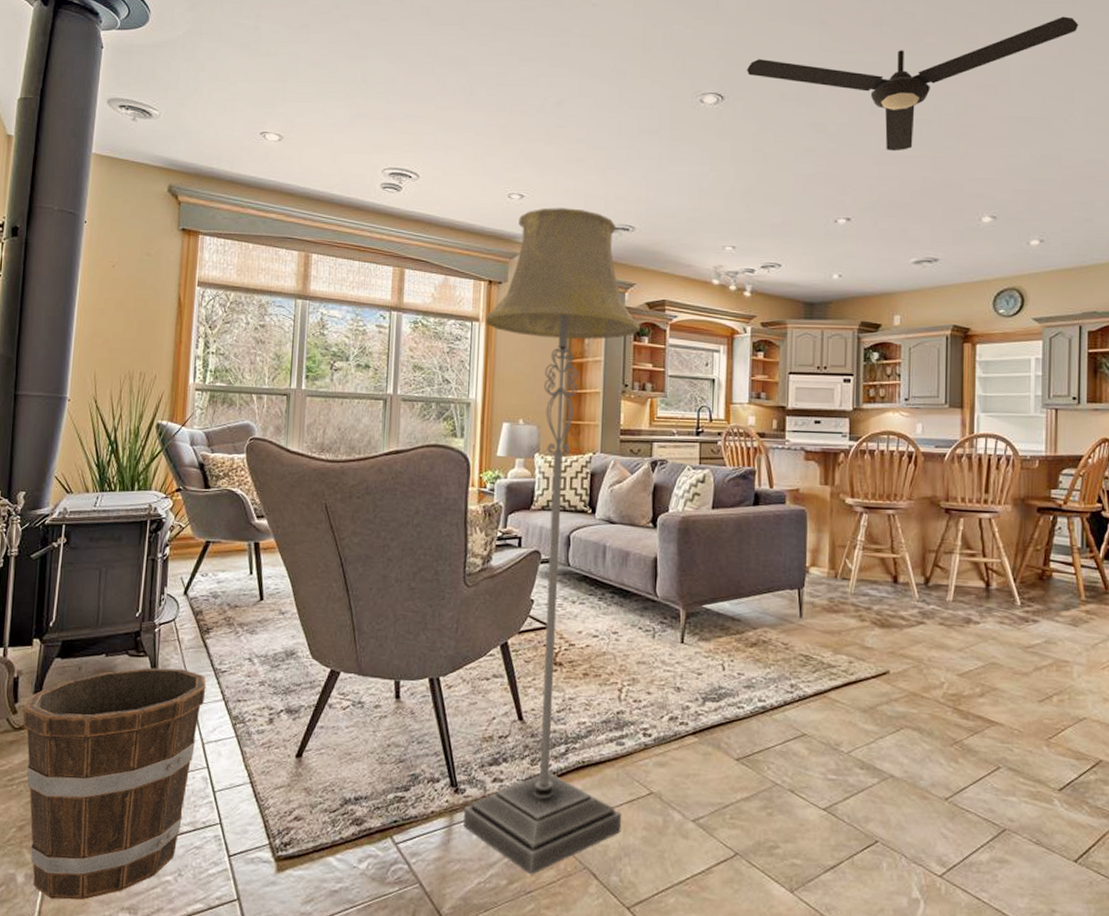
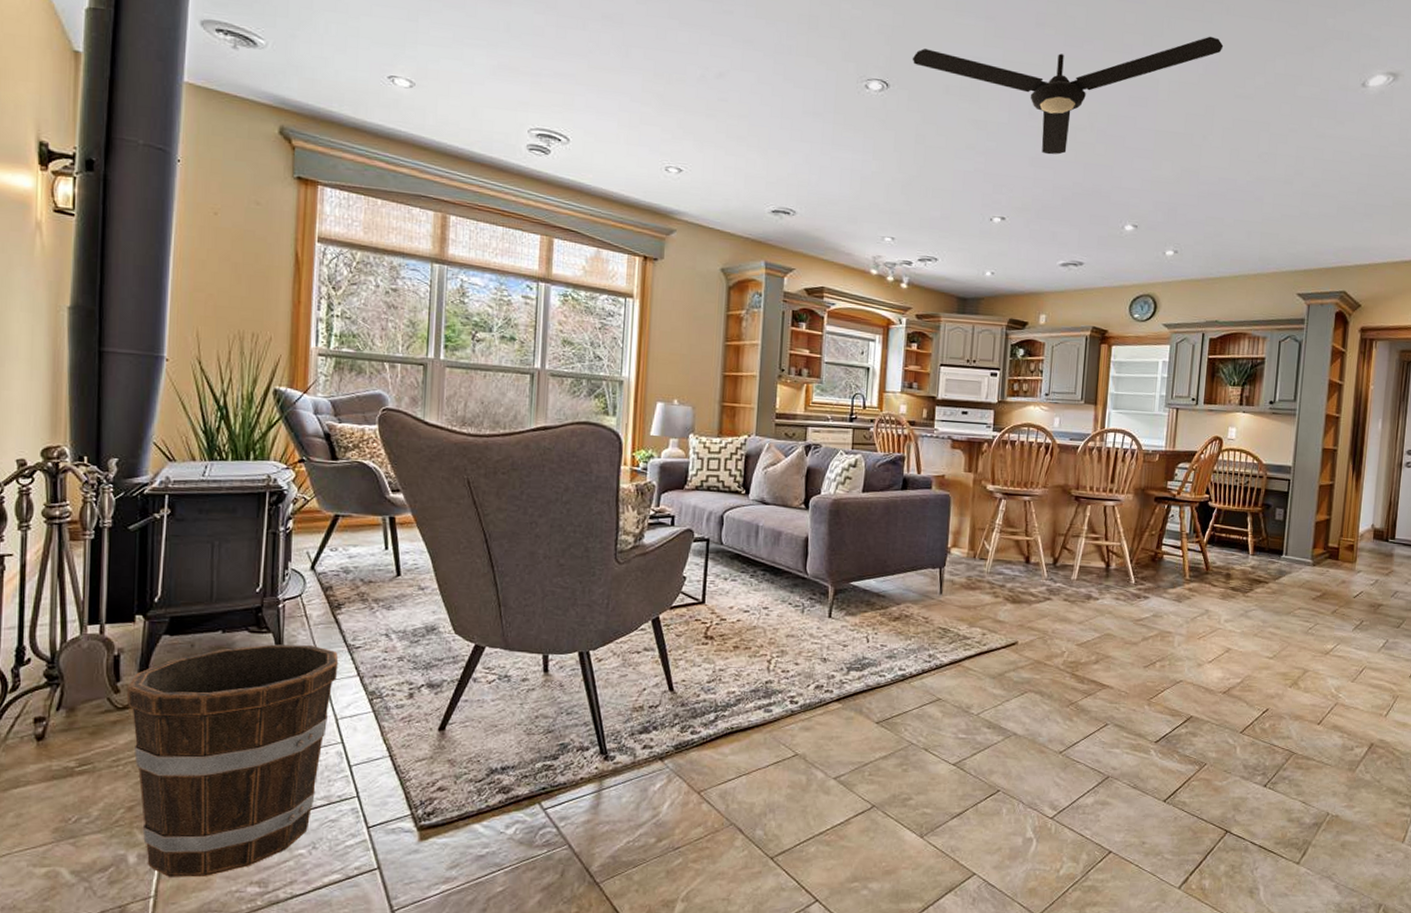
floor lamp: present [464,208,641,875] -> none [613,184,799,833]

